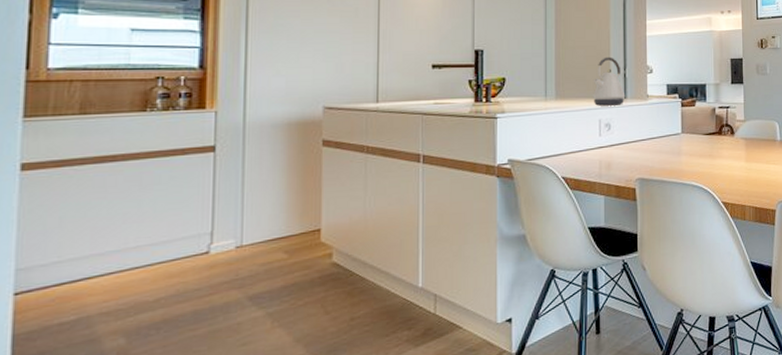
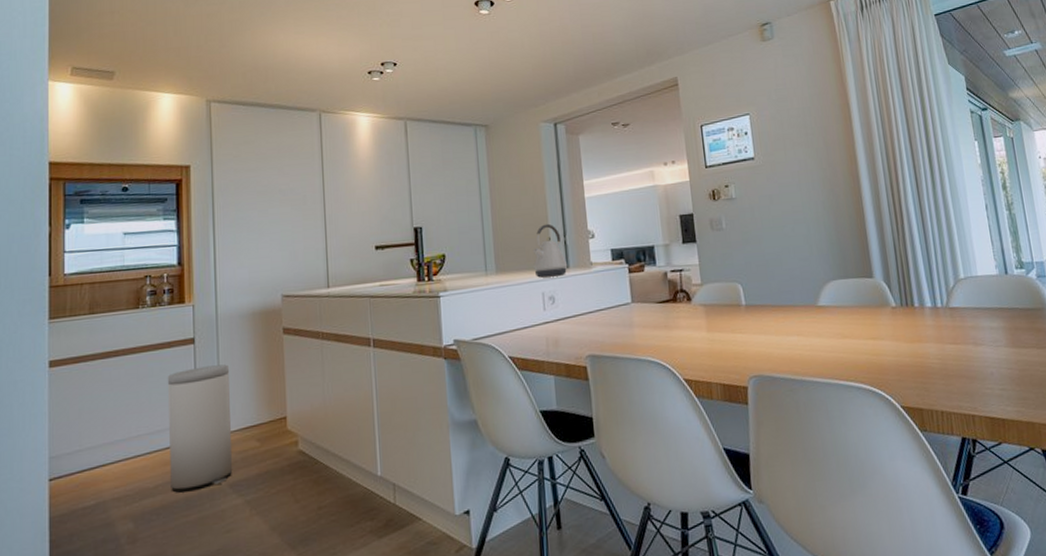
pedal bin: none [176,174,255,306] -> present [167,364,233,493]

